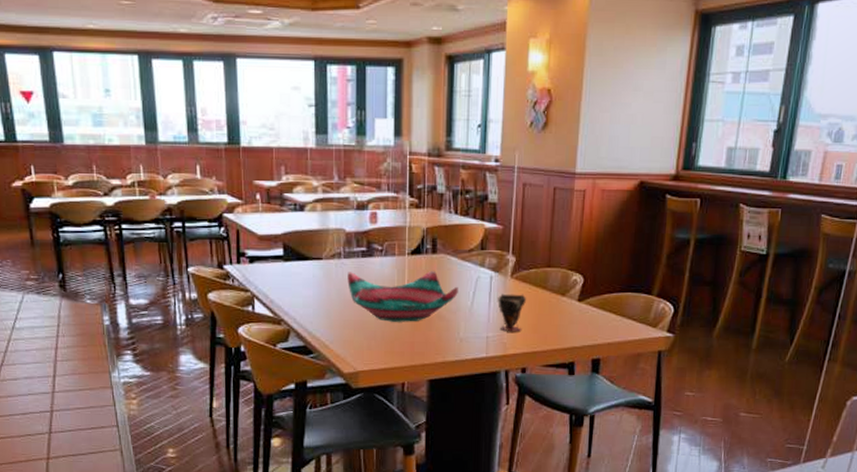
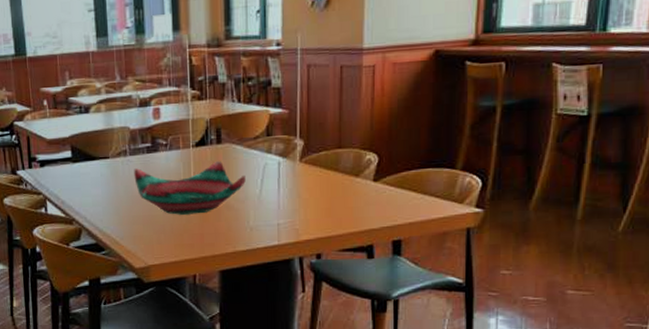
cup: present [498,293,526,332] -> none [287,178,317,218]

